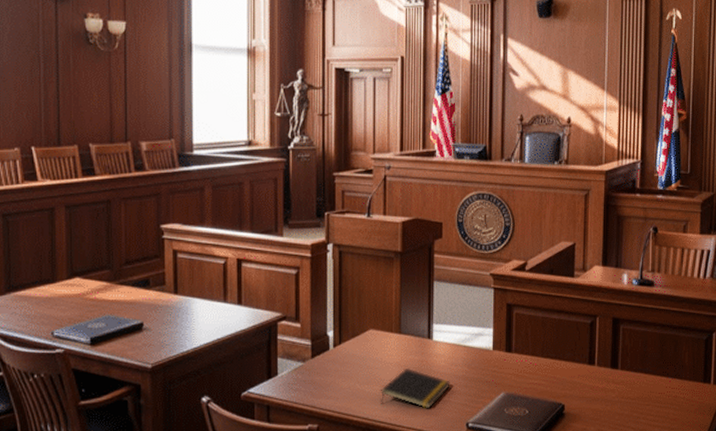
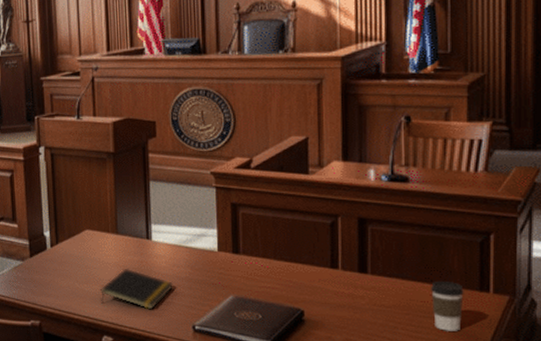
coffee cup: none [667,375,692,419] -> present [431,282,464,331]

